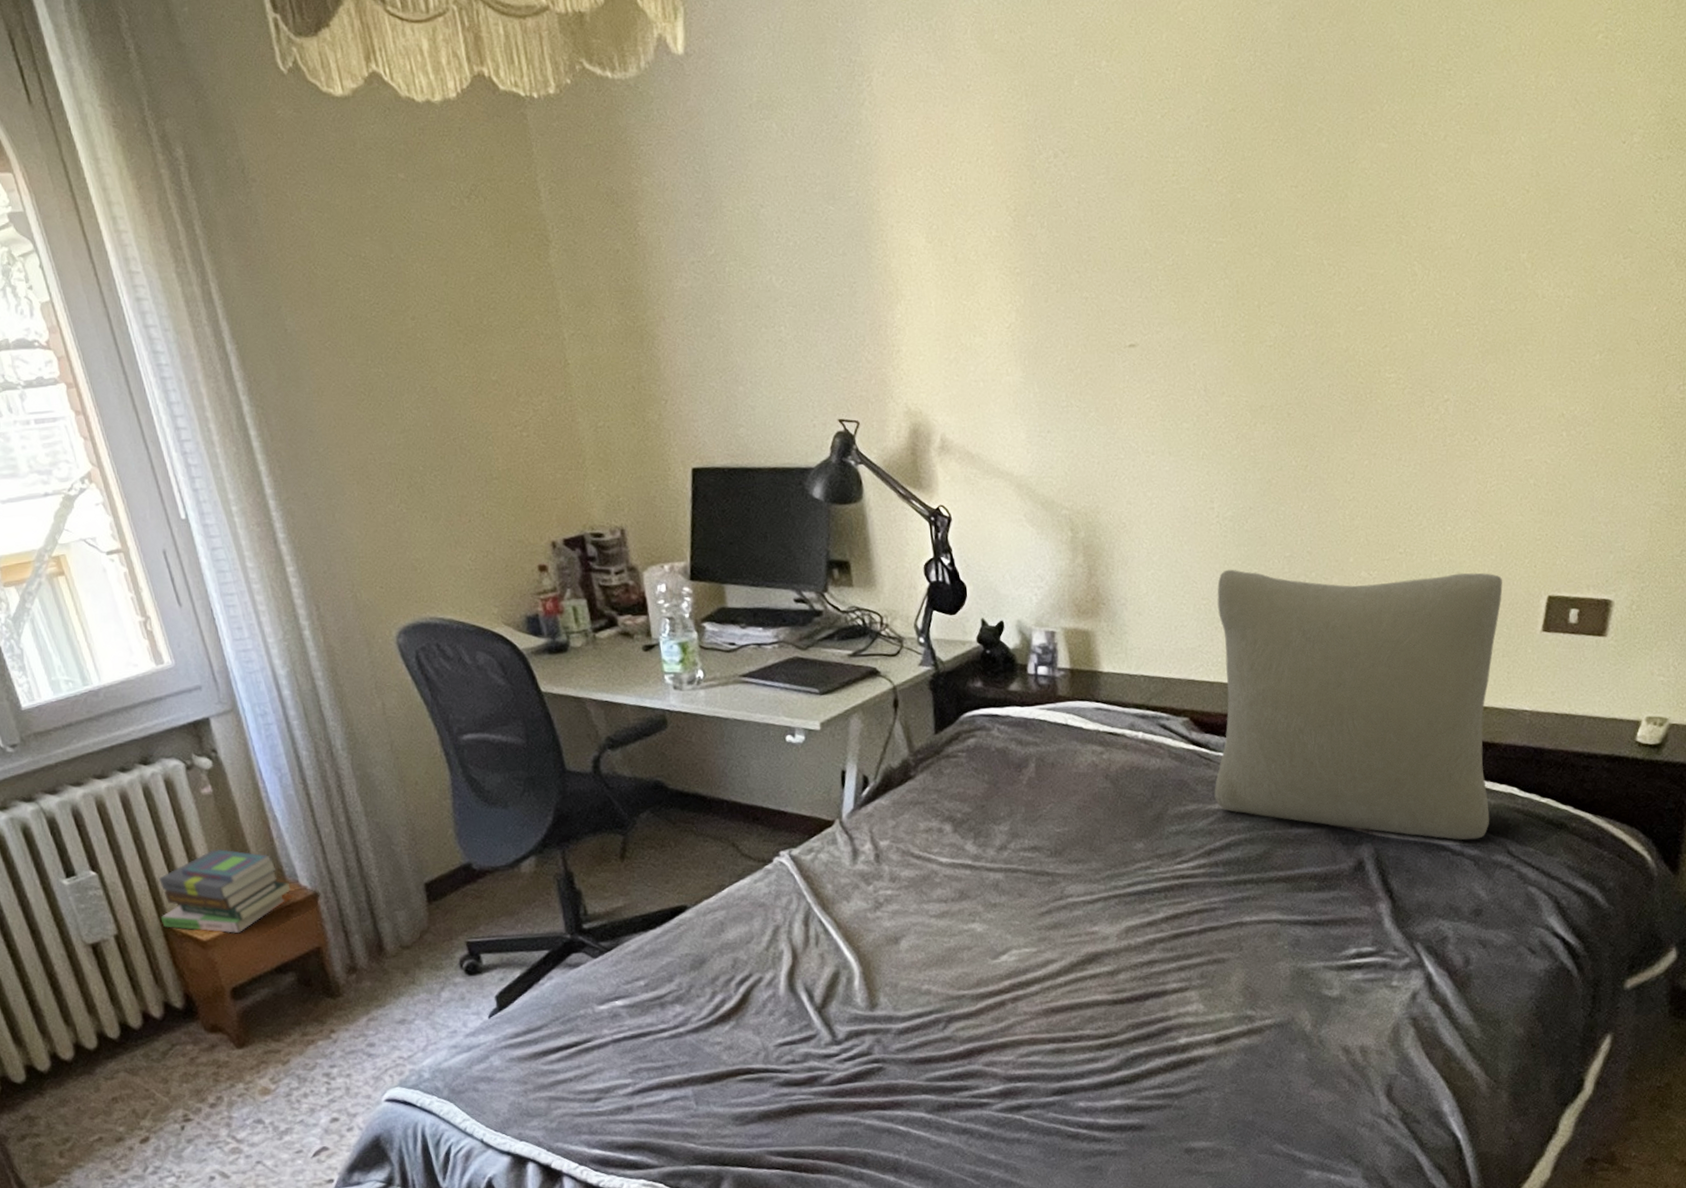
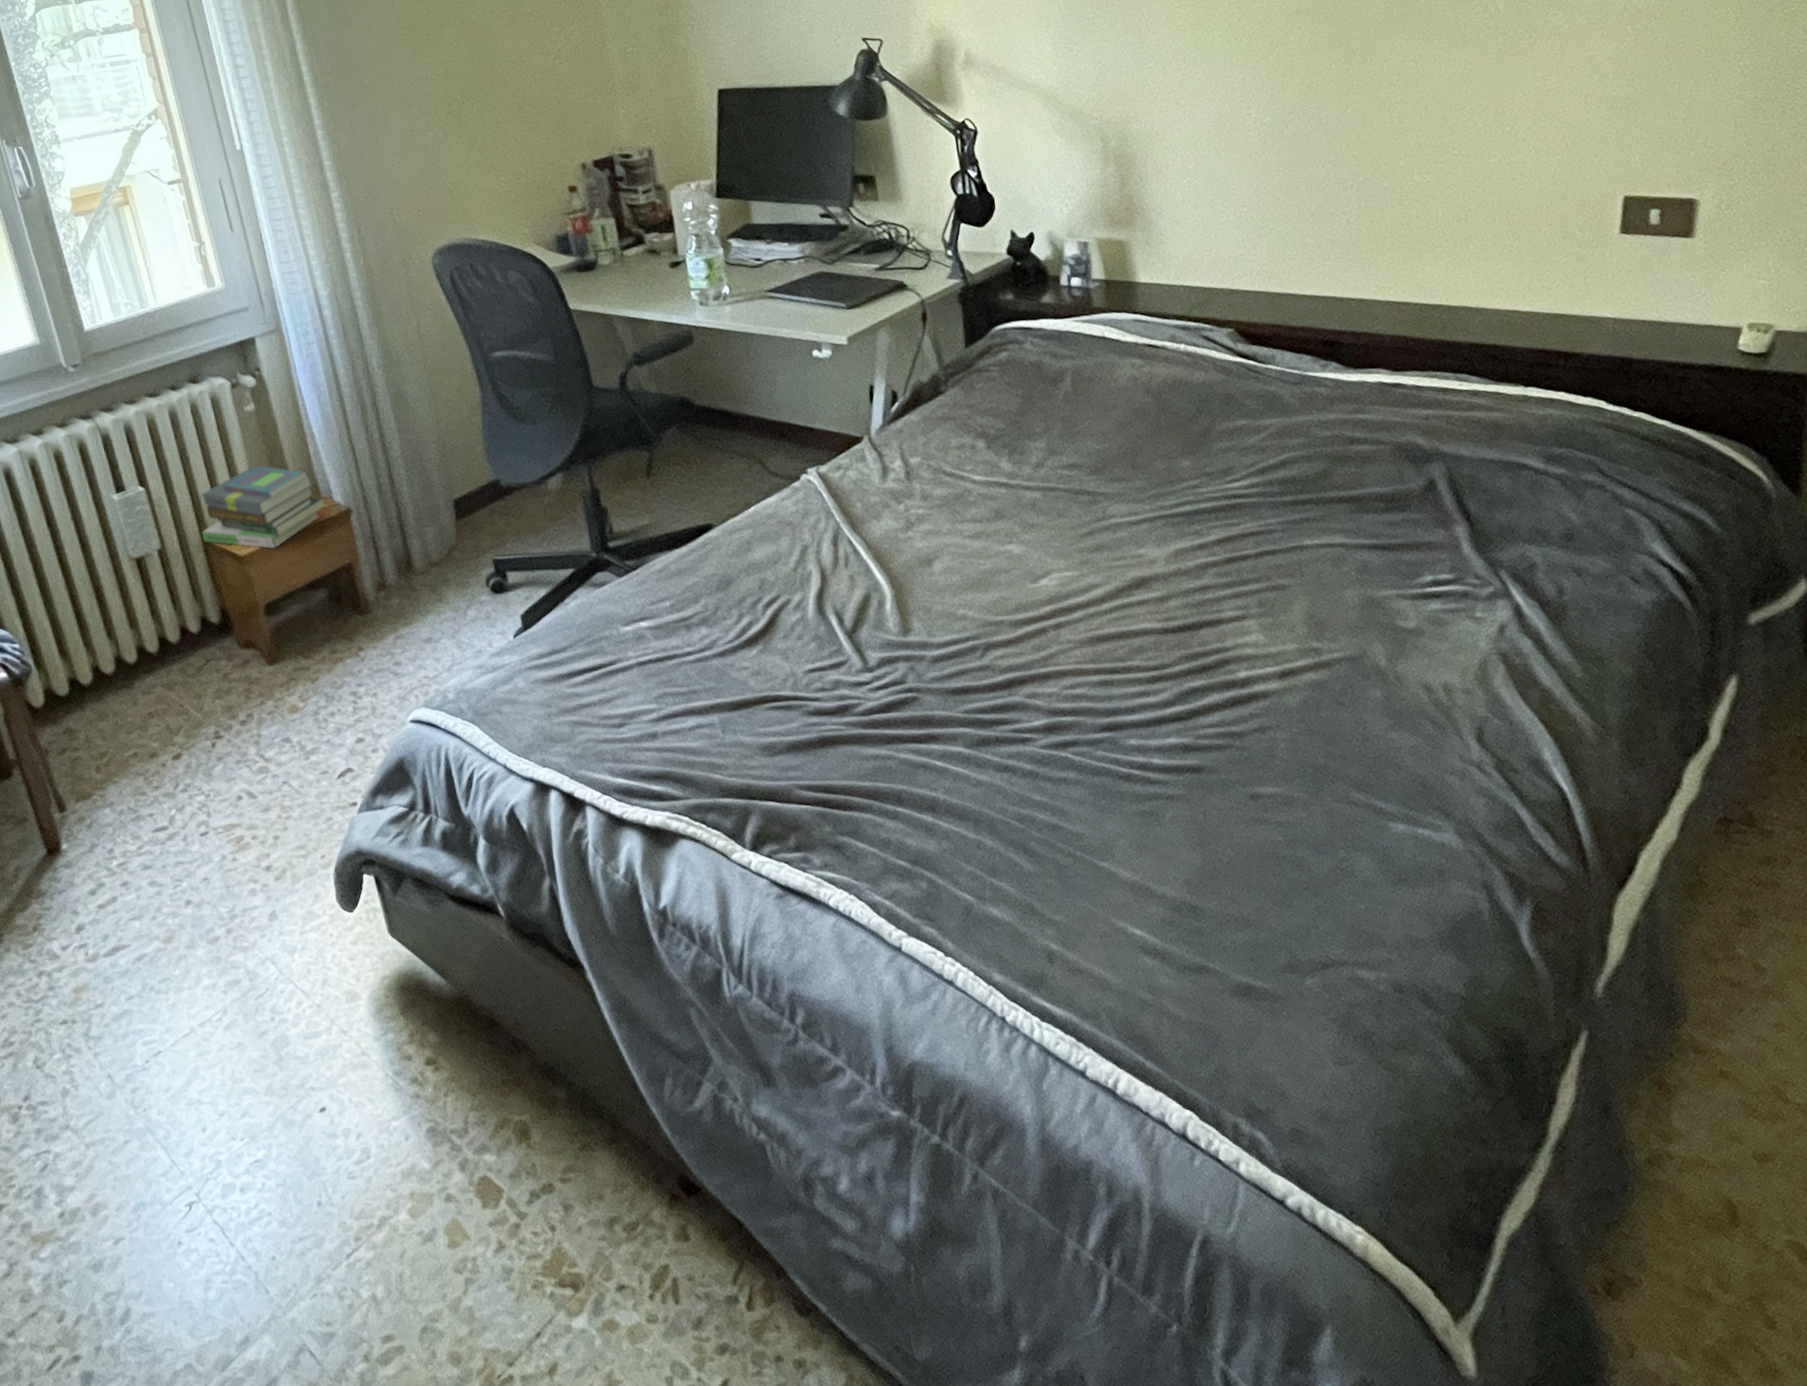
pillow: present [1214,569,1503,840] -> none [1258,173,1576,458]

